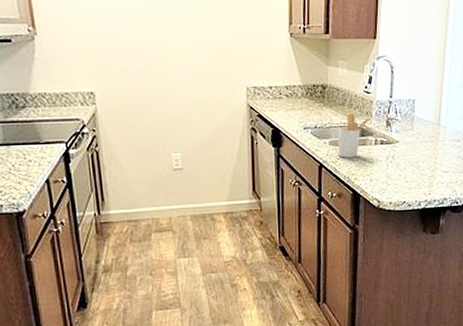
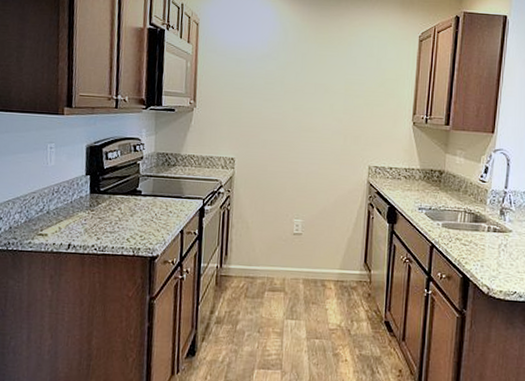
utensil holder: present [337,113,372,158] -> none [450,199,486,242]

